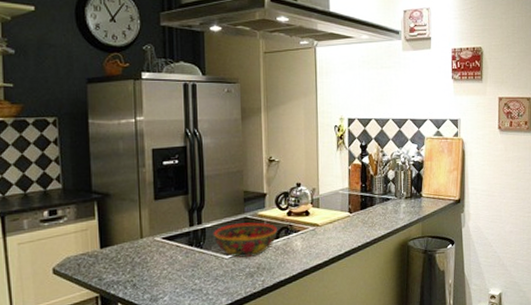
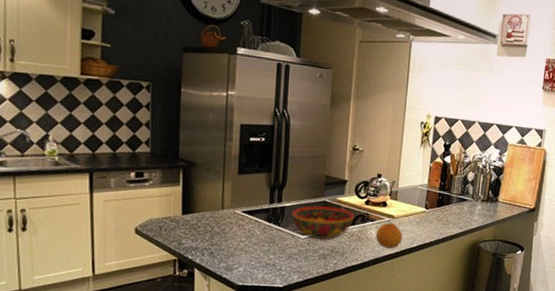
fruit: none [301,232,330,258] -> present [375,223,403,248]

